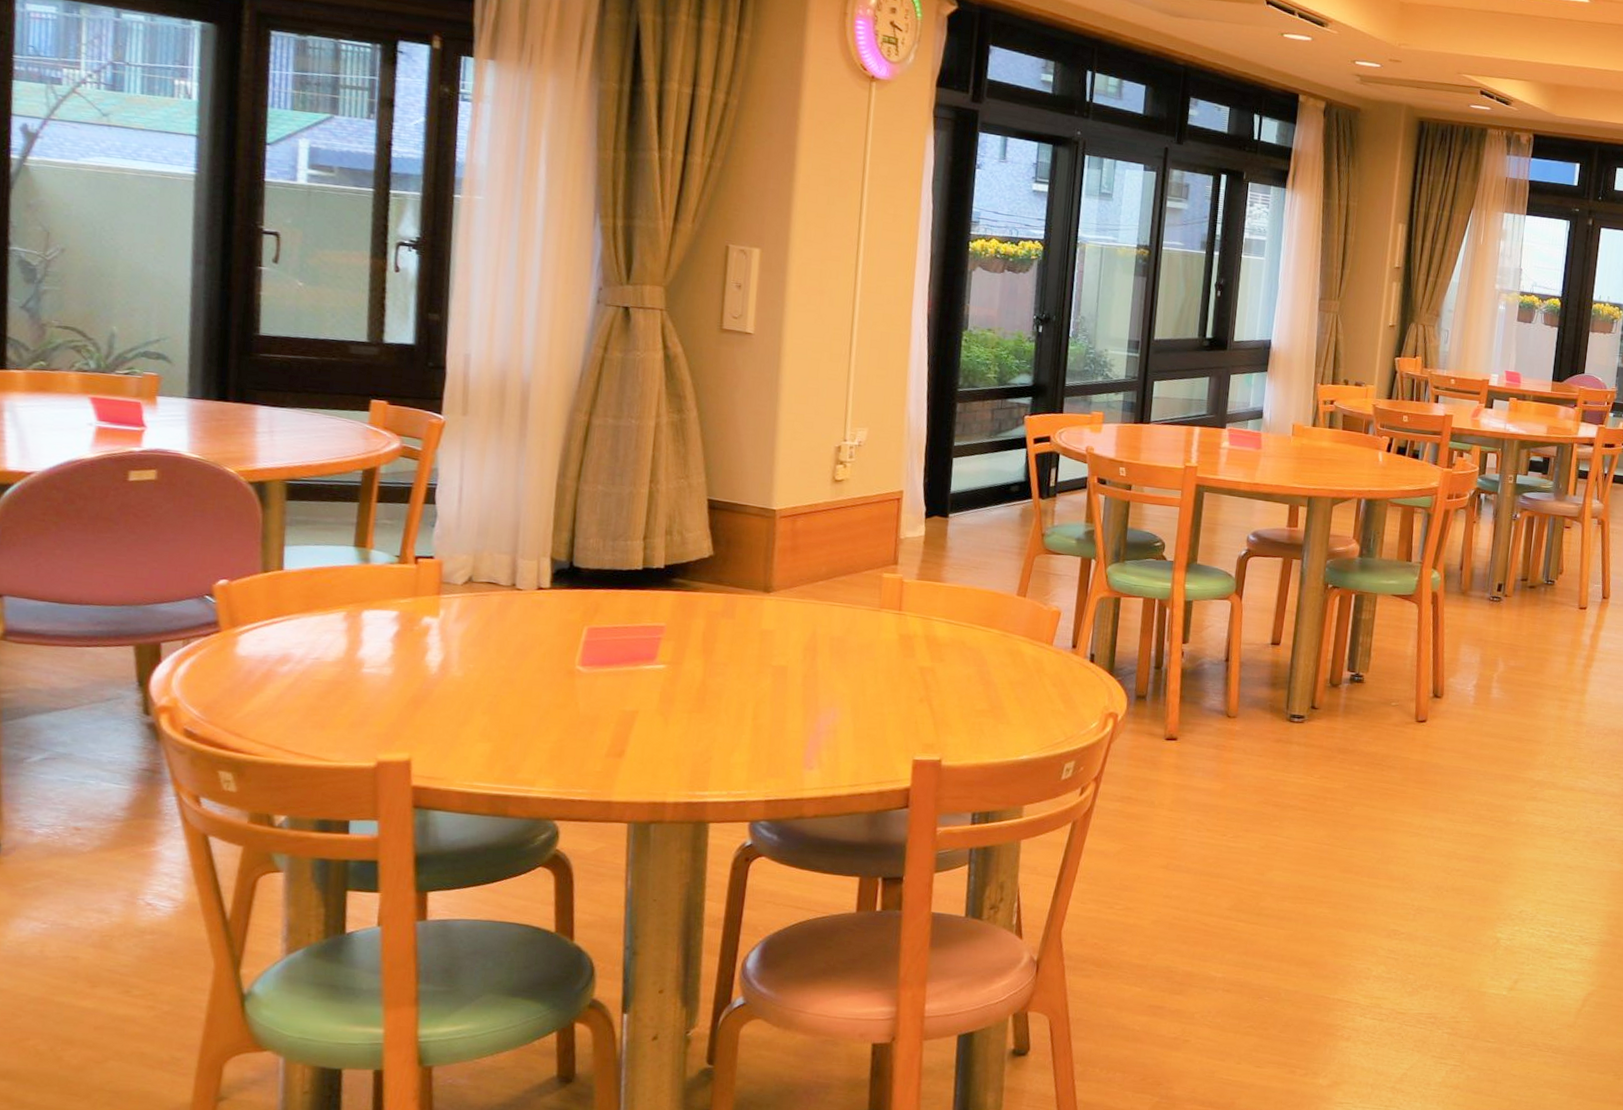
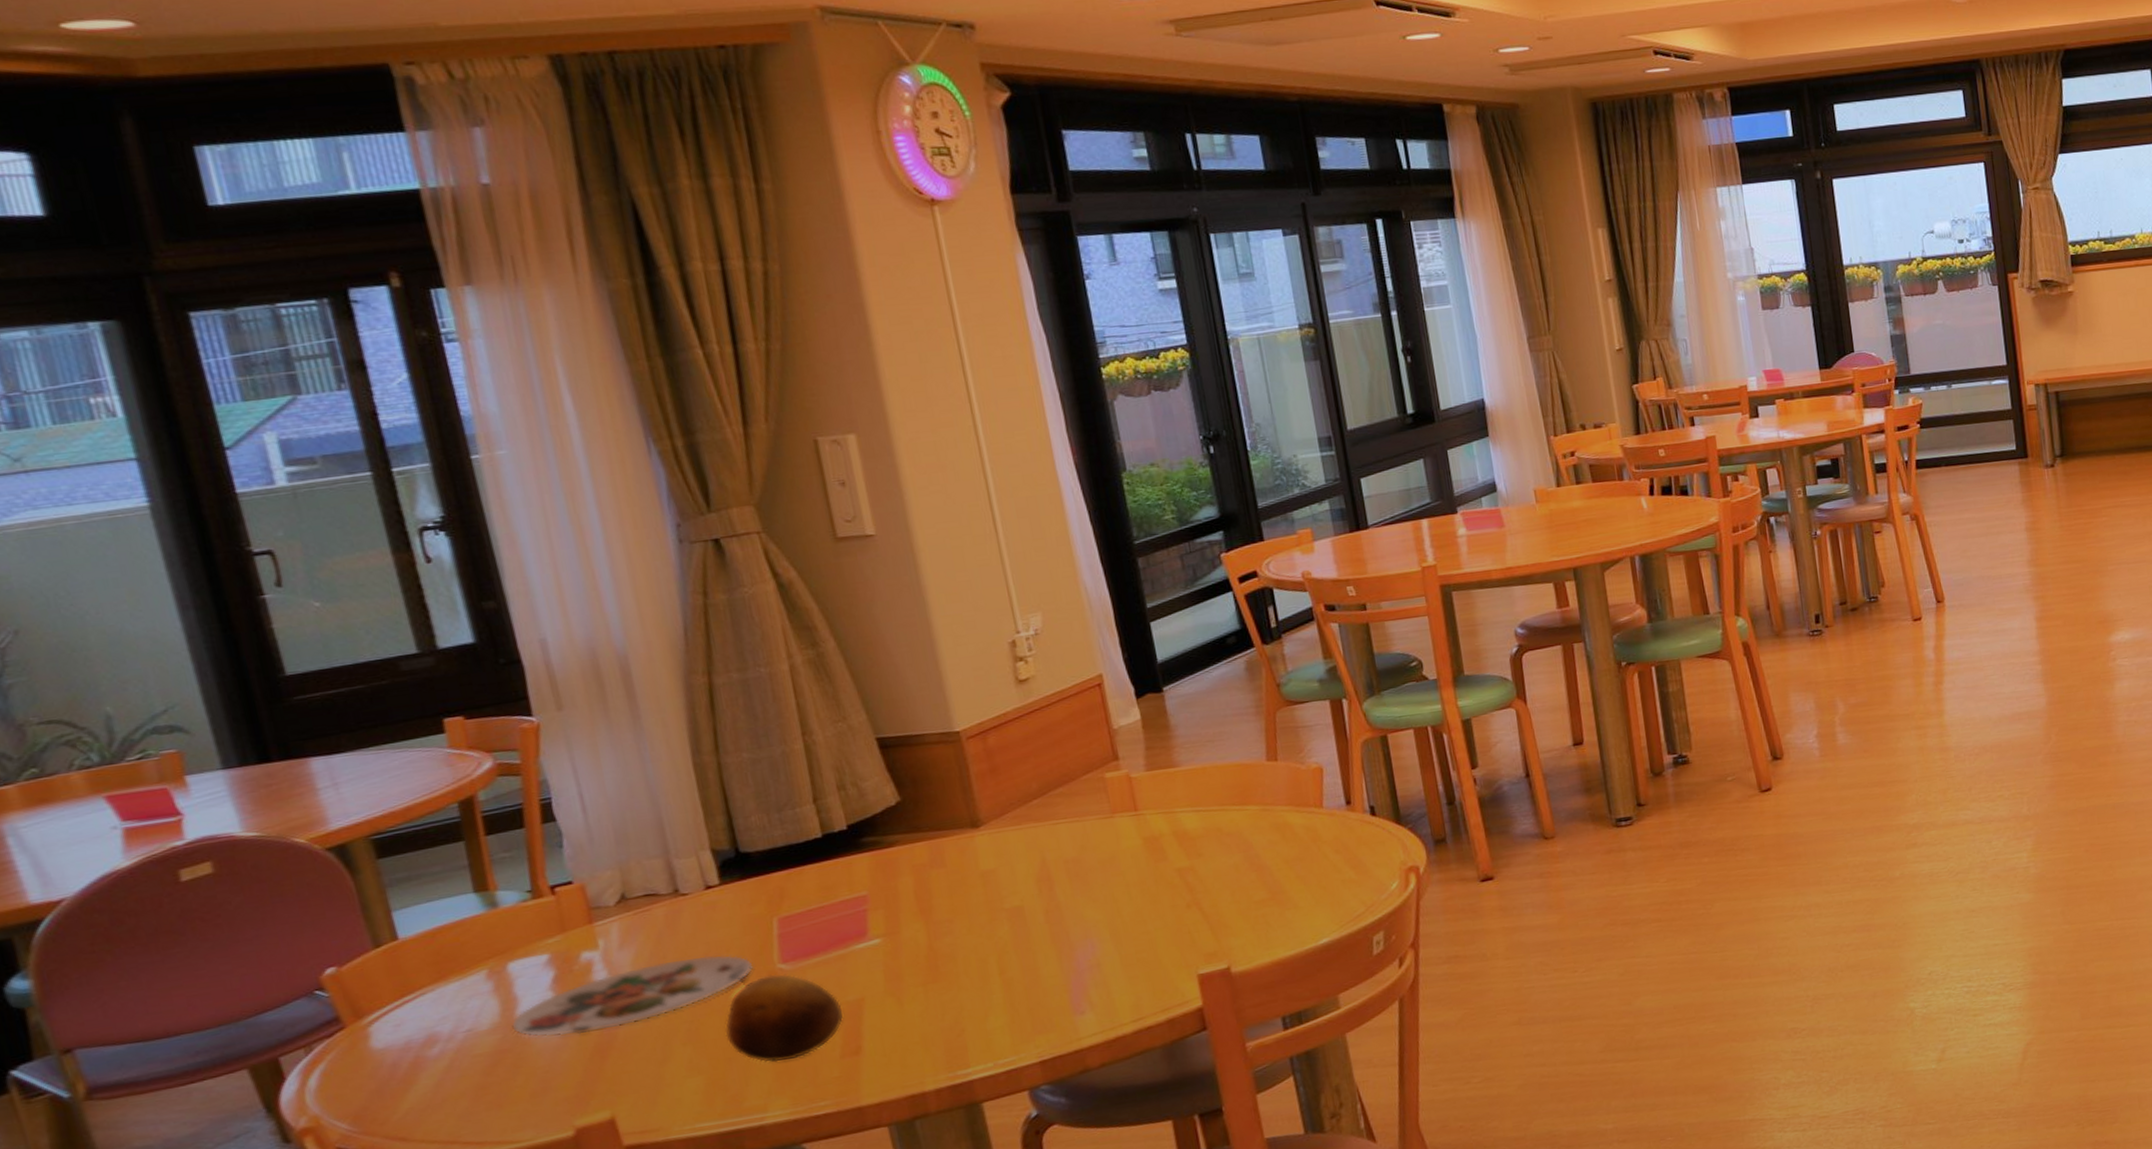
plate: none [352,640,557,686] -> present [512,955,754,1037]
fruit: none [519,672,618,748] -> present [725,973,844,1063]

